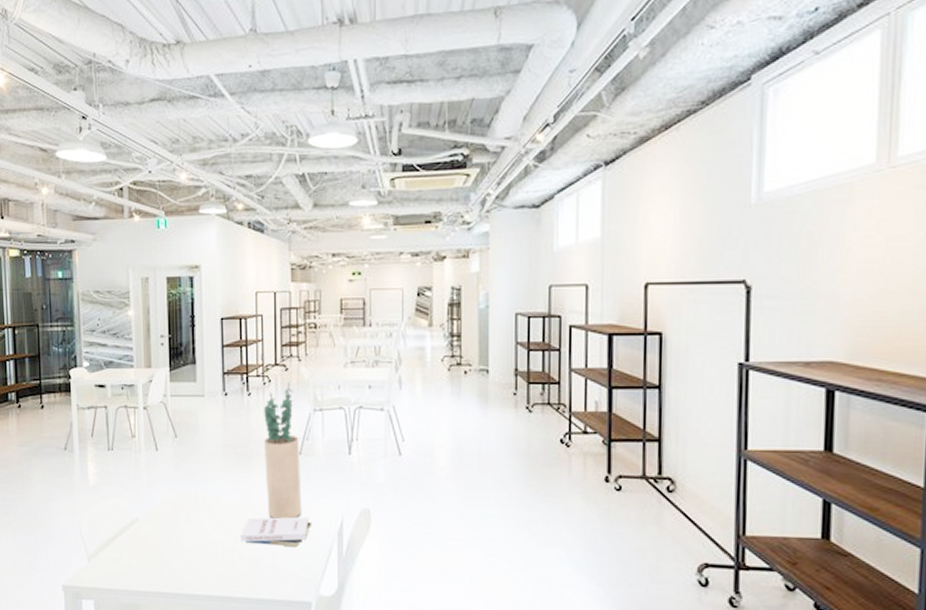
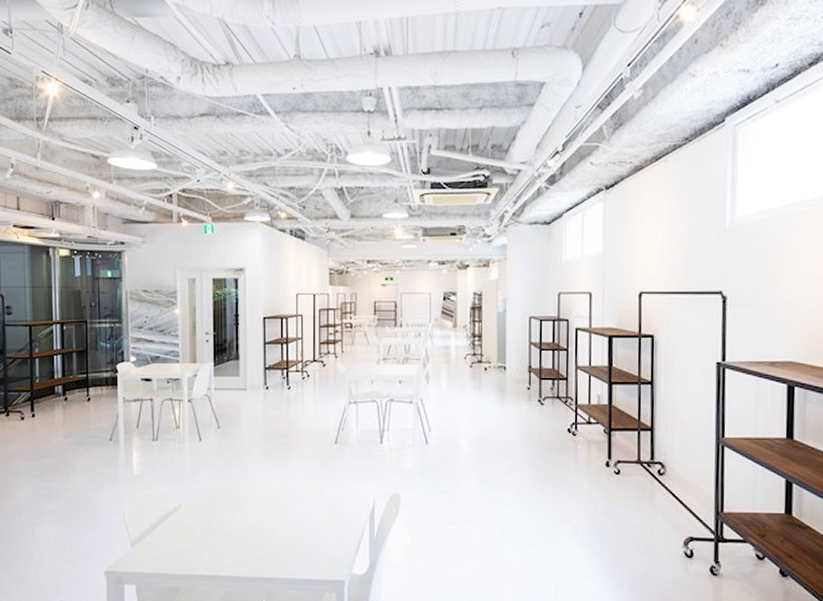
books: present [240,516,313,547] -> none [279,501,346,529]
vase: present [264,382,302,519] -> none [303,376,337,504]

